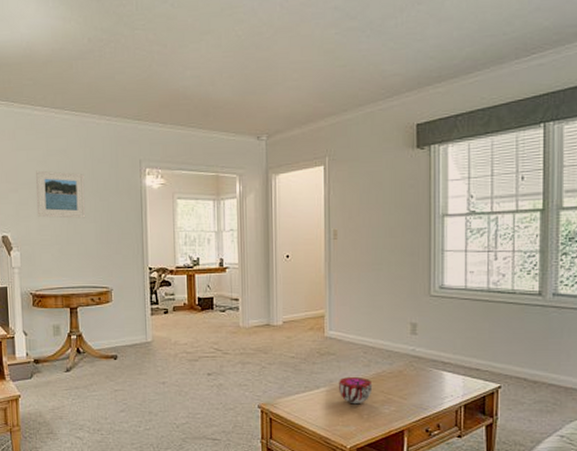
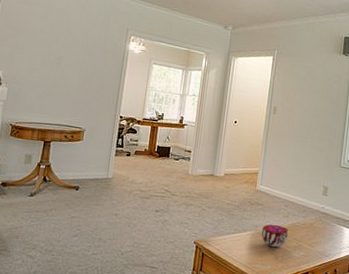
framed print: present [36,170,86,219] -> none [29,23,78,68]

